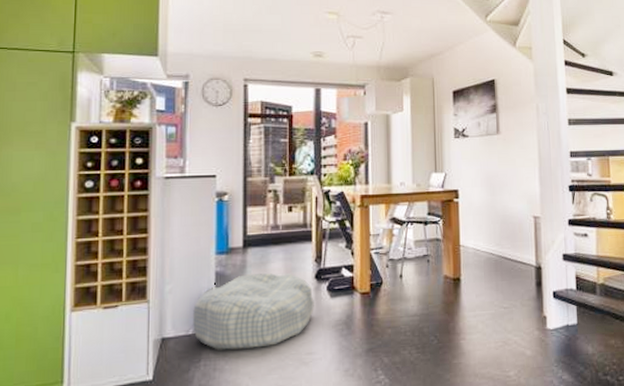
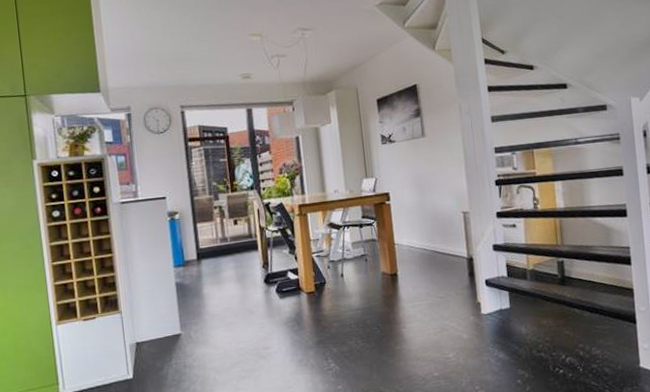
dog bed: present [192,273,314,350] -> none [160,280,267,350]

